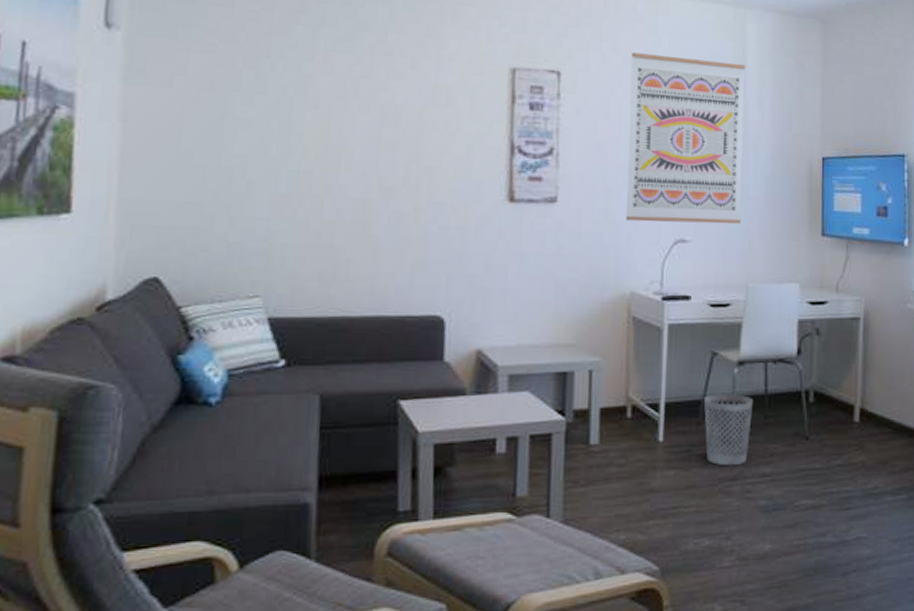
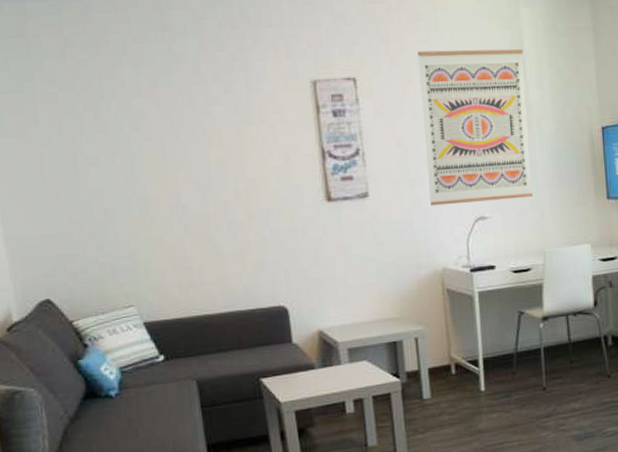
wastebasket: present [704,394,754,466] -> none [516,345,560,406]

